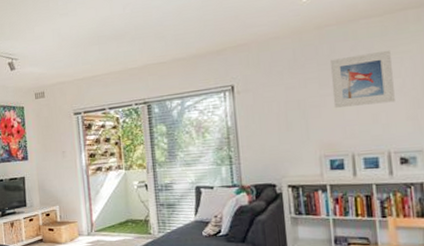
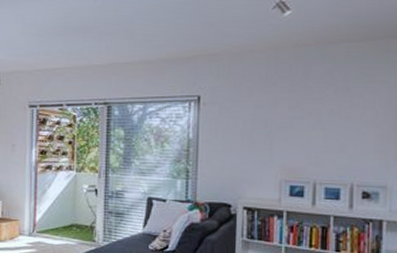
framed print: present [329,50,395,108] -> none [301,78,367,133]

